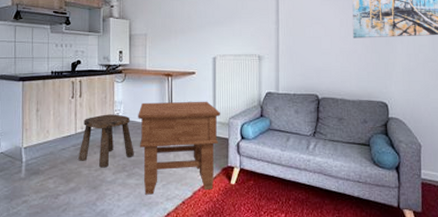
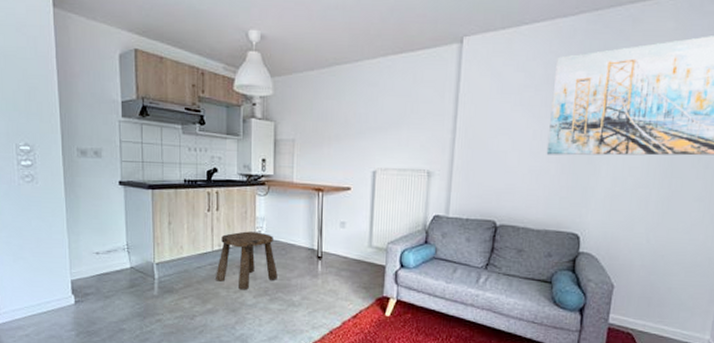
side table: present [138,101,221,195] -> none [282,220,379,322]

